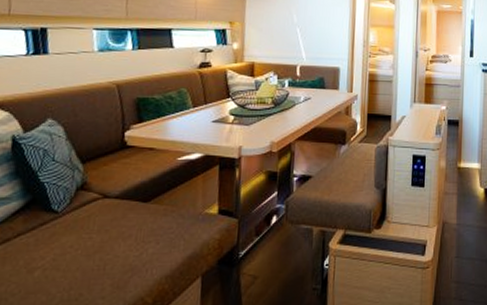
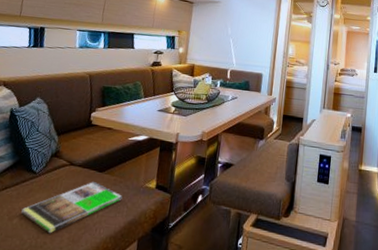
magazine: none [44,215,177,283] -> present [21,182,123,234]

